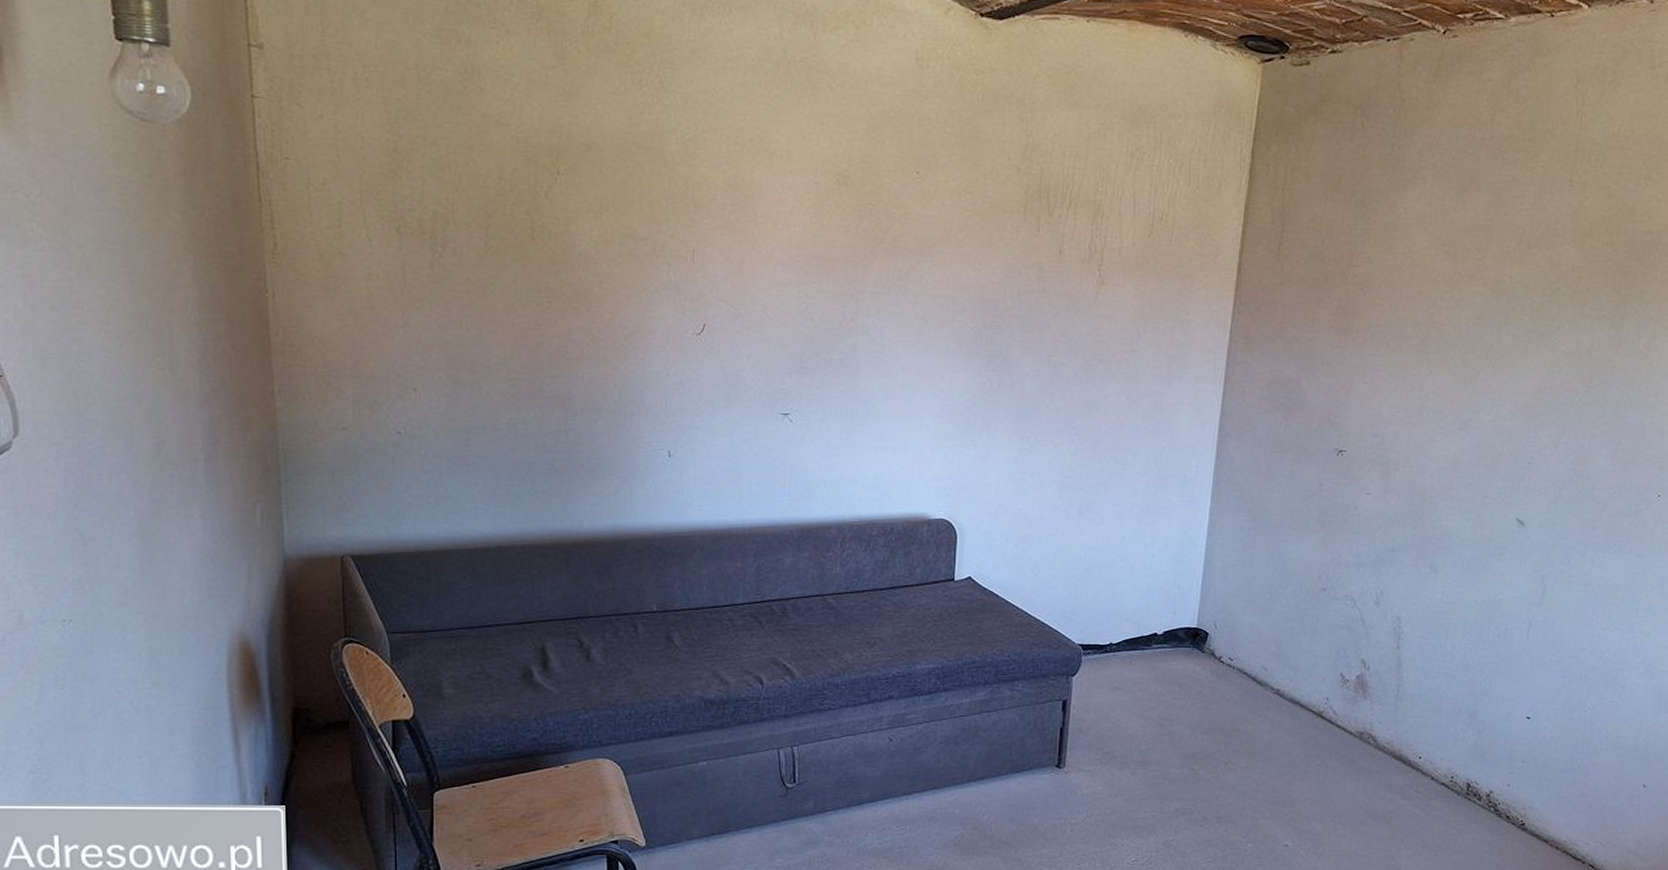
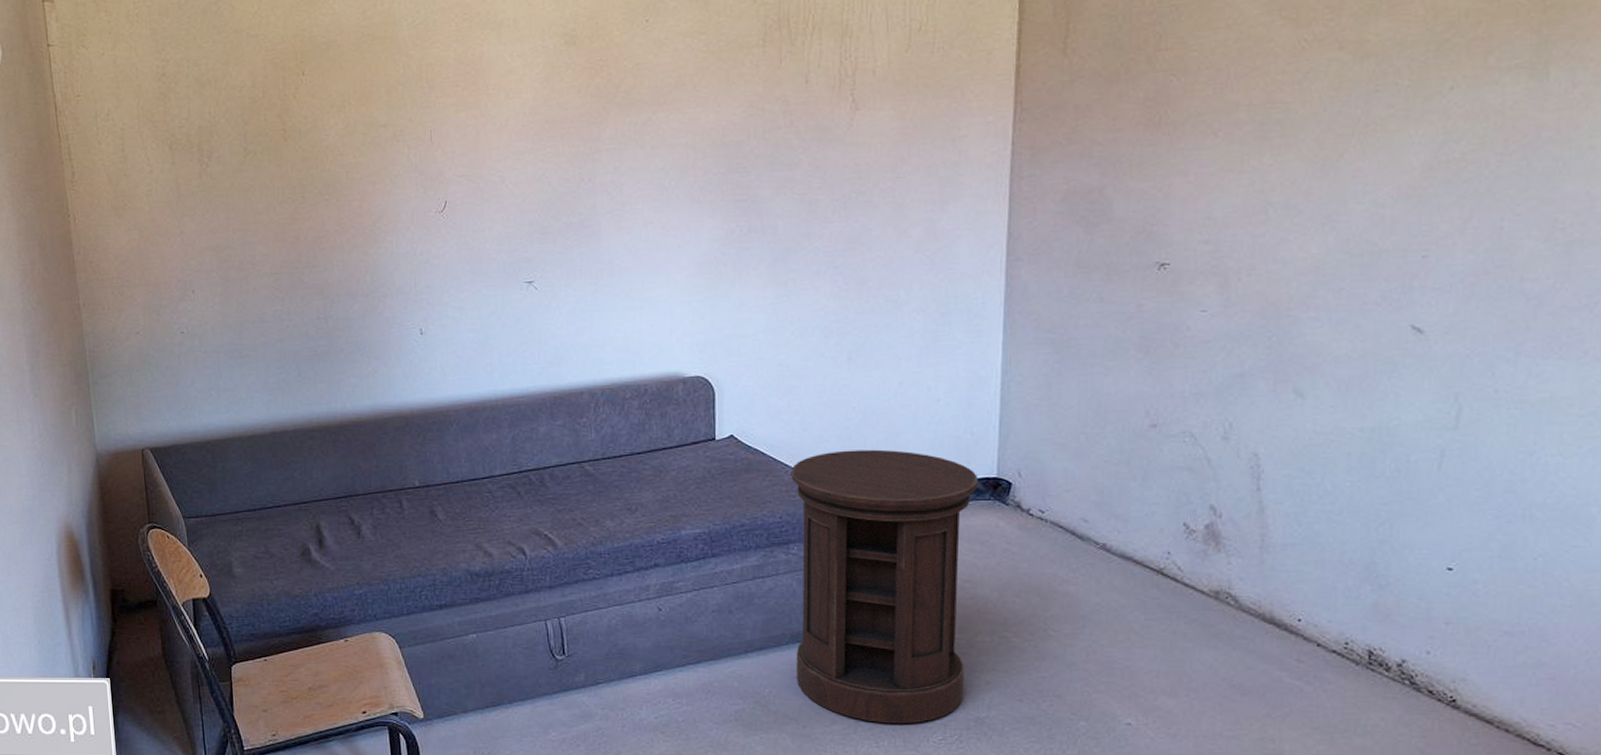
side table: none [1012,596,1182,846] -> present [791,449,979,723]

